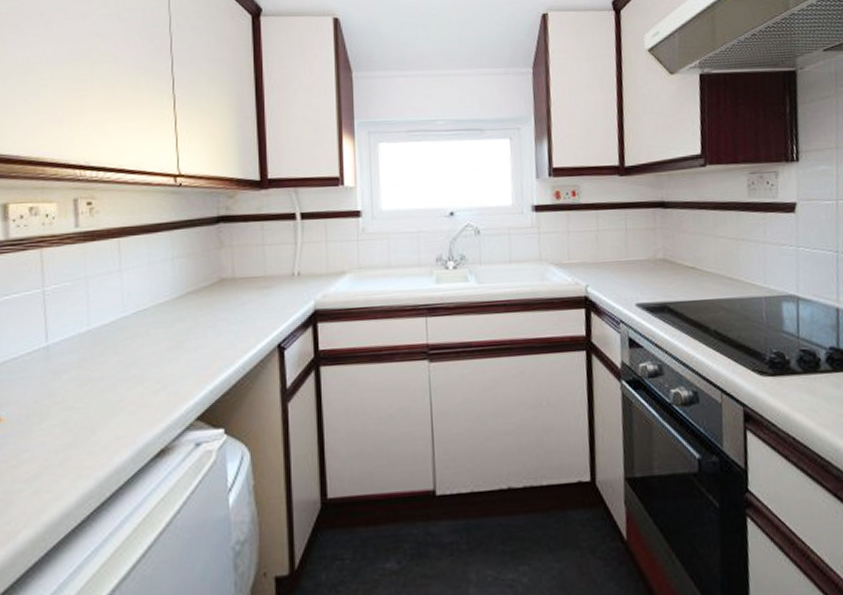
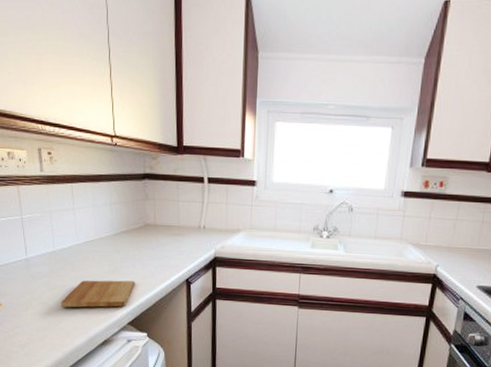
cutting board: none [95,357,207,410] -> present [61,280,135,308]

